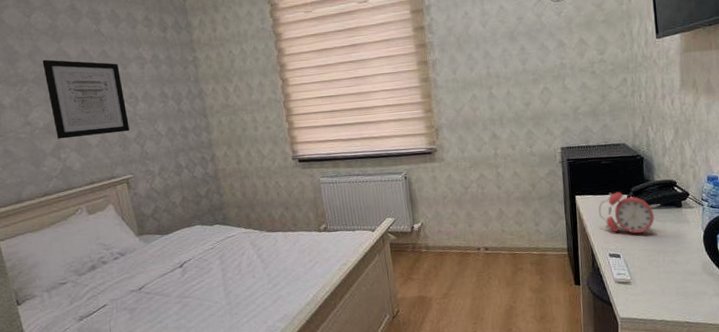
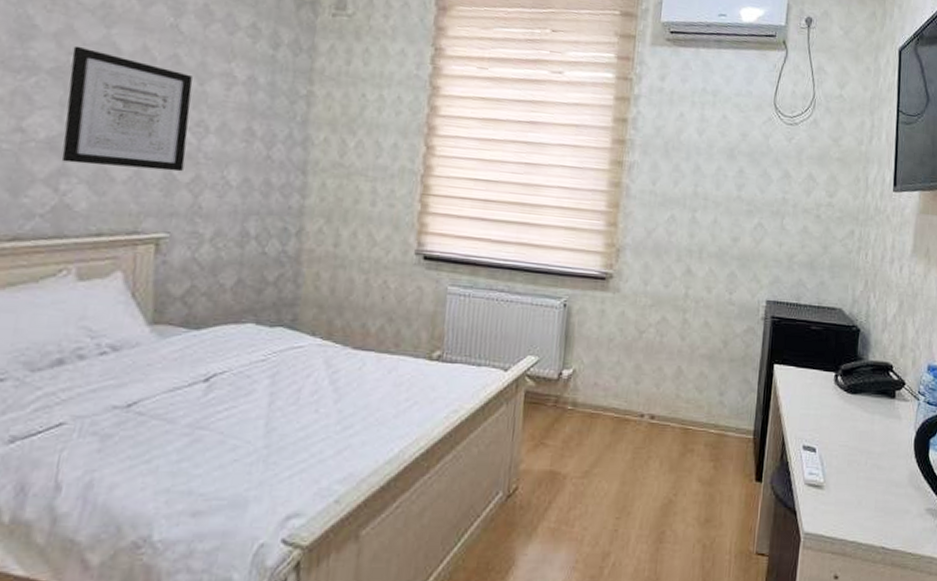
alarm clock: present [598,192,661,234] -> none [798,367,872,428]

